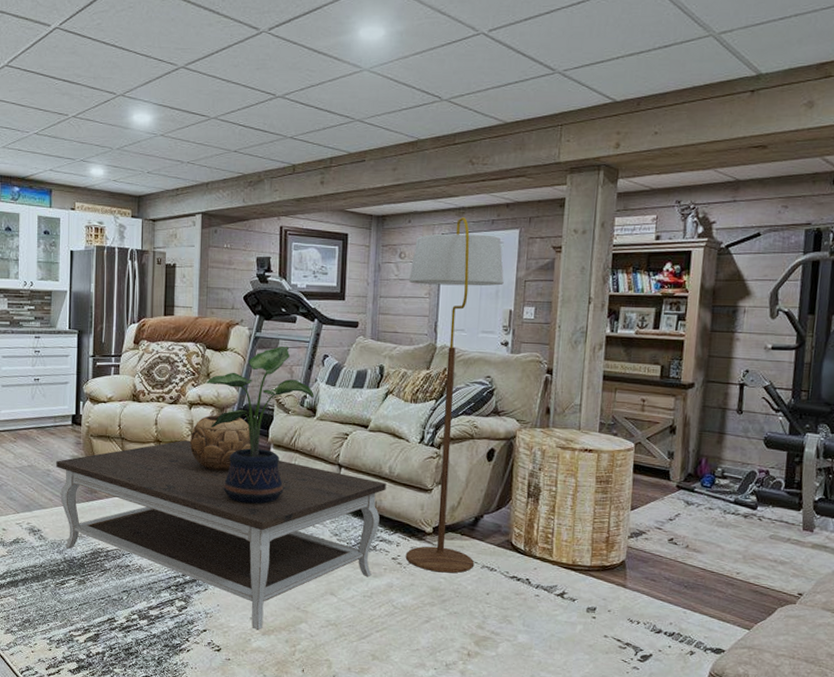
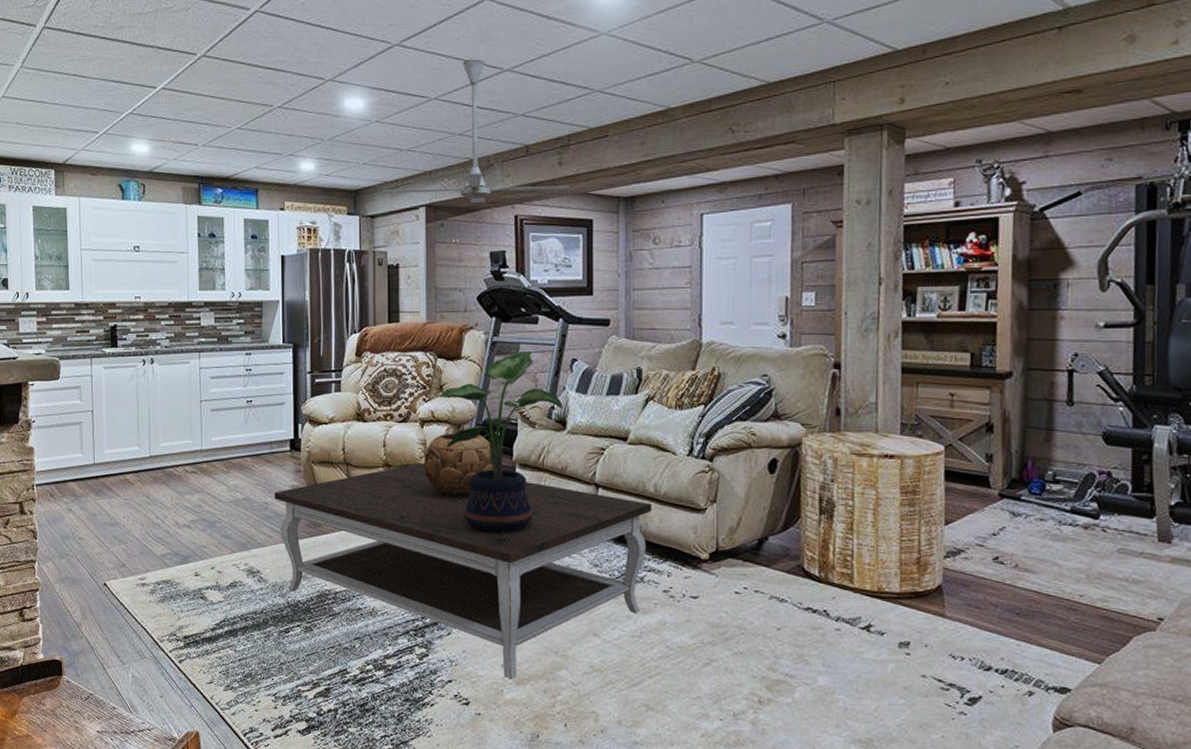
ceiling fan: none [164,85,329,214] -> present [382,59,570,204]
floor lamp: present [405,217,504,573] -> none [666,193,777,606]

